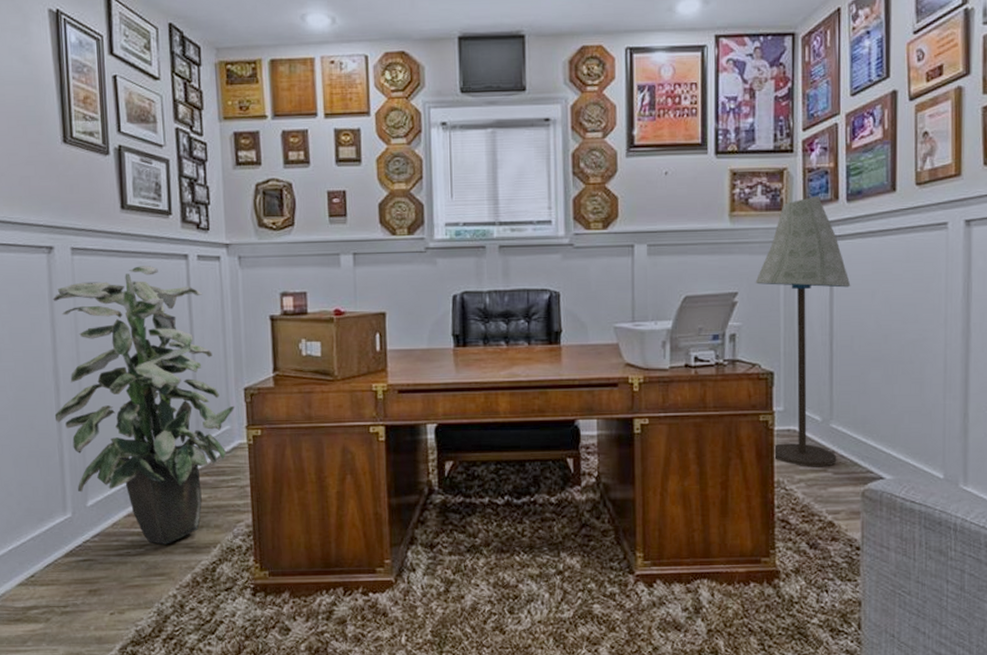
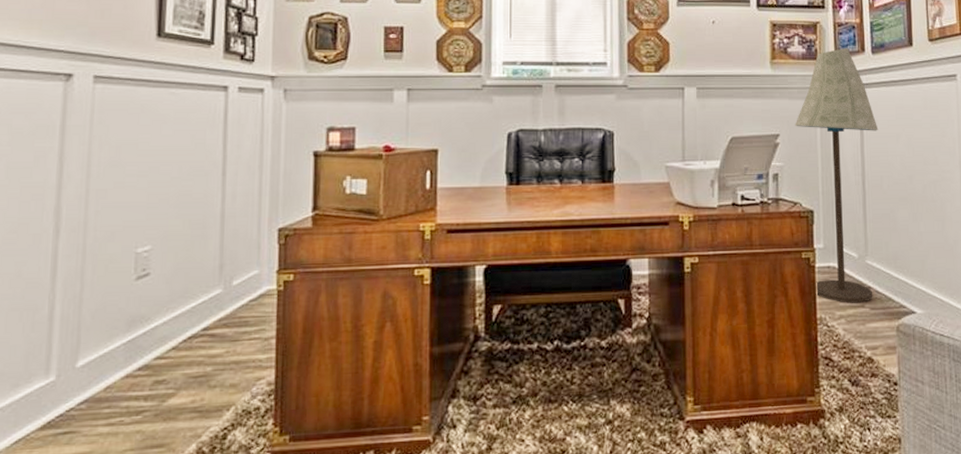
indoor plant: present [53,266,235,544] -> none [49,97,267,410]

